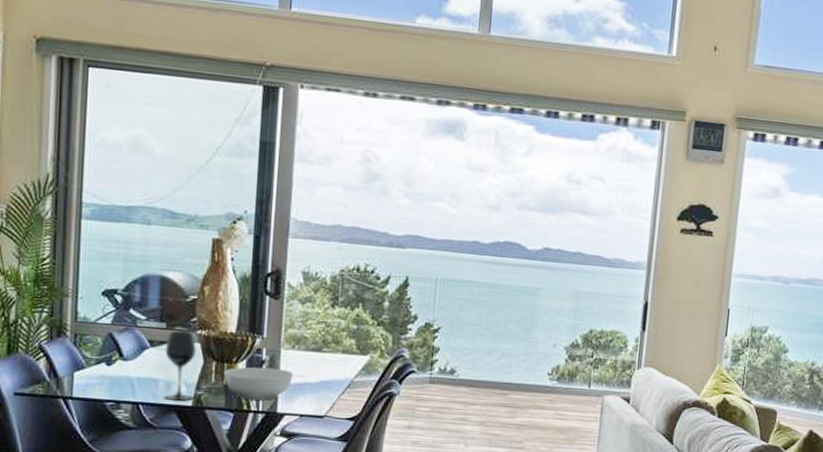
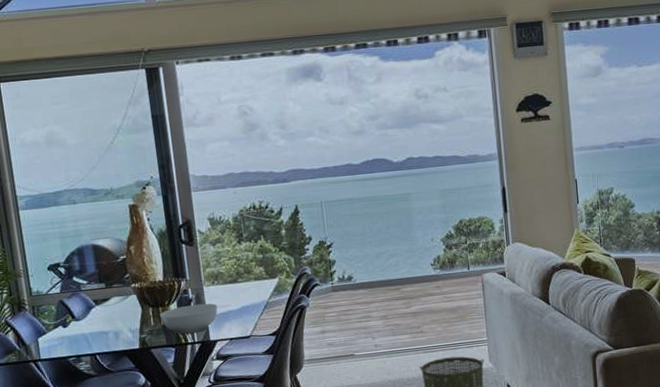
wineglass: present [164,330,196,402] -> none [107,286,139,347]

